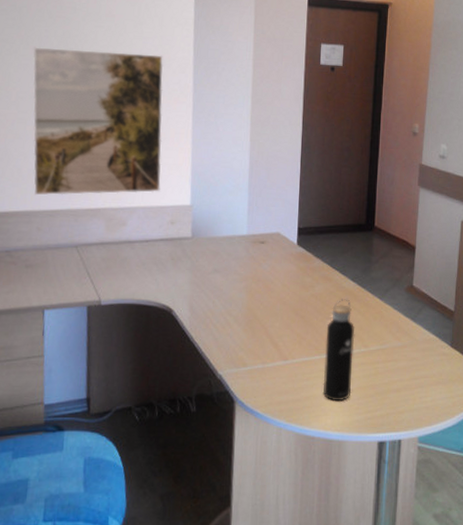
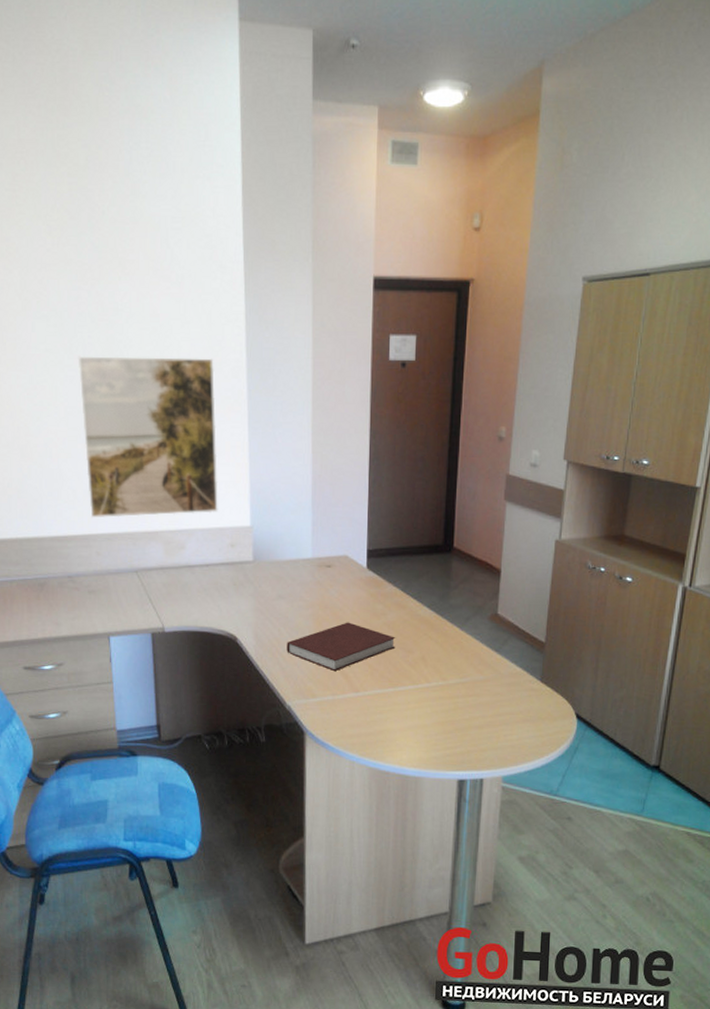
notebook: none [220,294,323,341] -> present [286,622,396,672]
water bottle: present [322,299,355,402] -> none [397,628,432,737]

